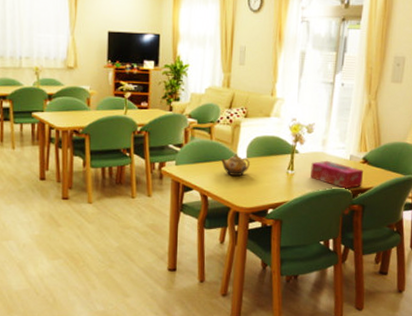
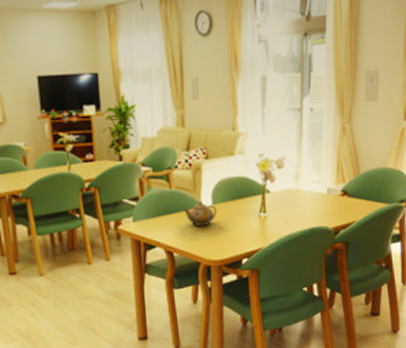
tissue box: present [311,160,364,189] -> none [285,197,344,227]

